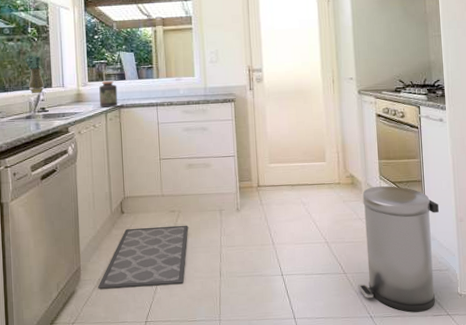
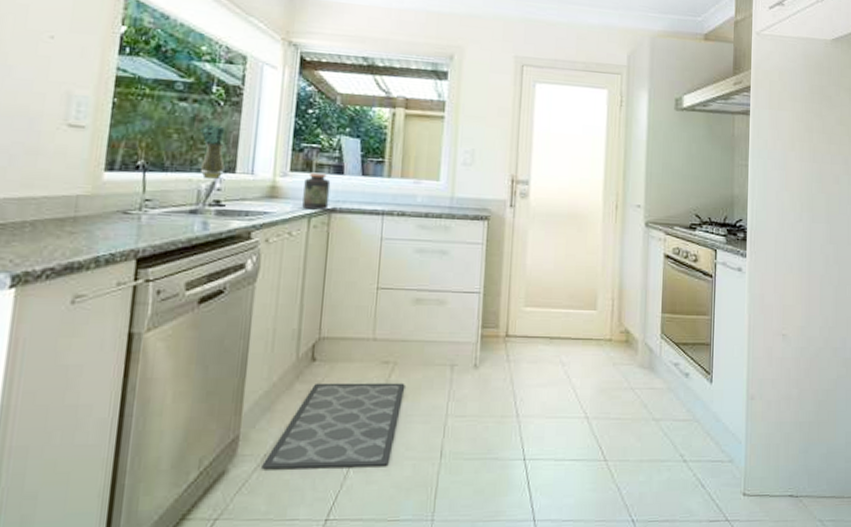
pedal bin: present [357,186,439,313] -> none [619,348,728,516]

